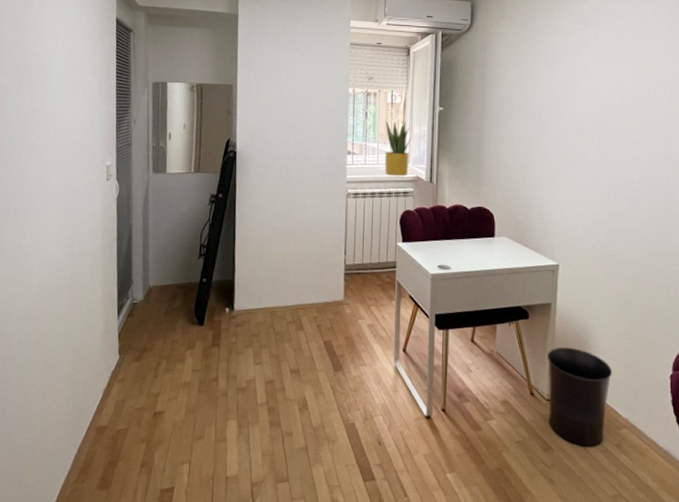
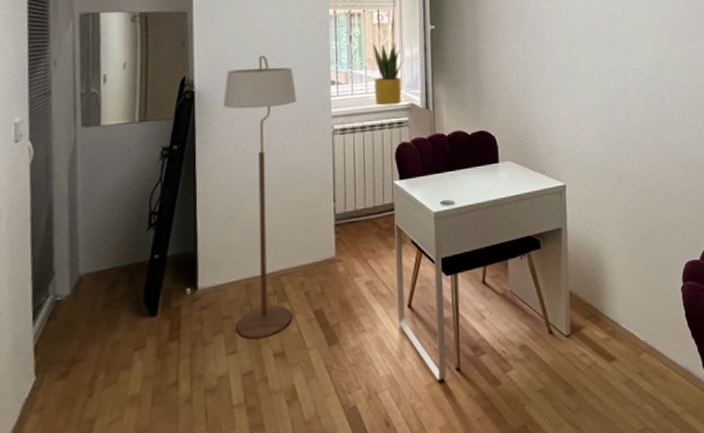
floor lamp: none [258,125,318,356] -> present [223,55,296,339]
waste bin: present [548,346,612,447] -> none [562,273,627,382]

